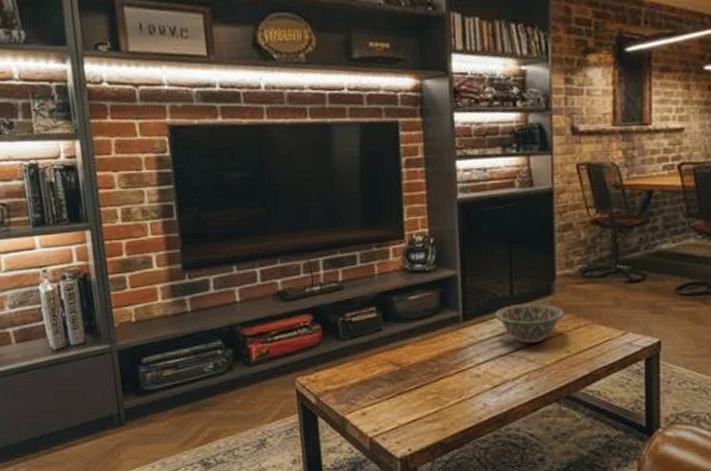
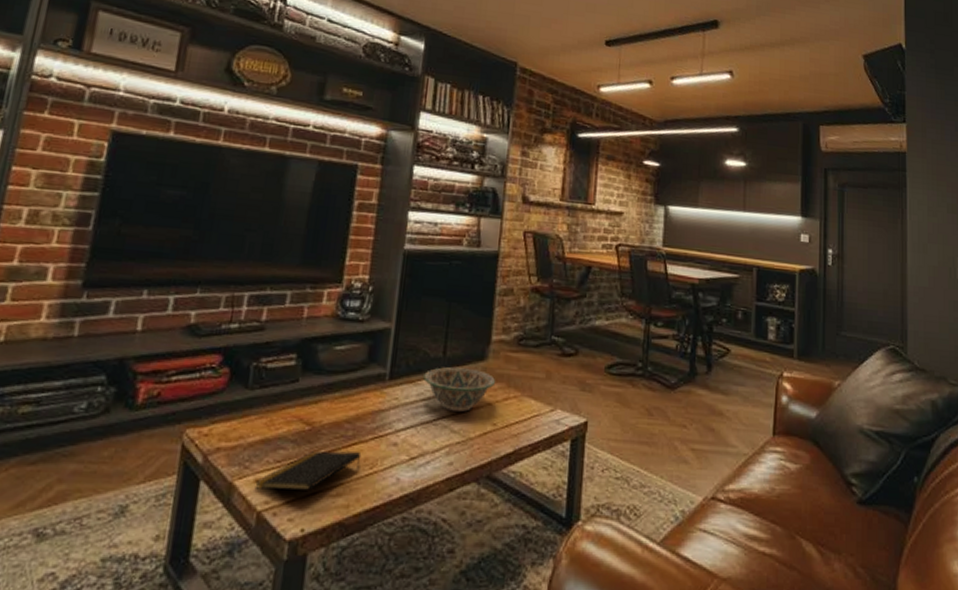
notepad: none [363,384,450,420] -> present [254,450,362,491]

